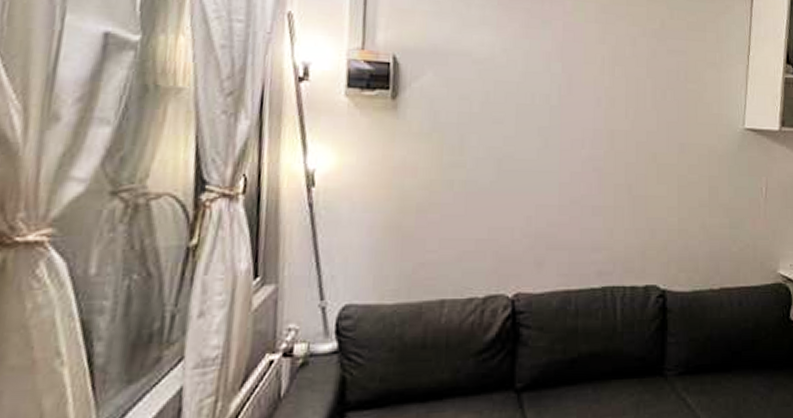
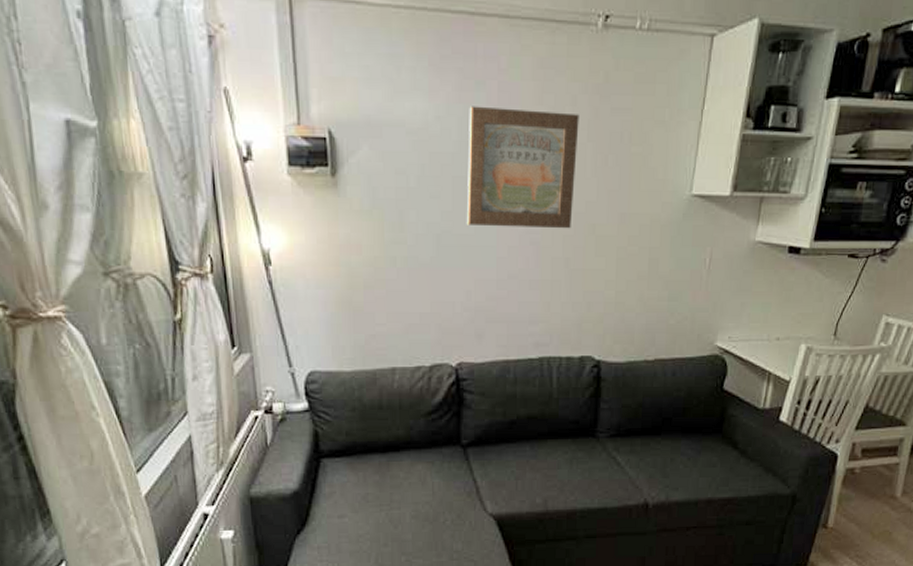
wall art: none [529,41,639,157] -> present [466,106,579,229]

